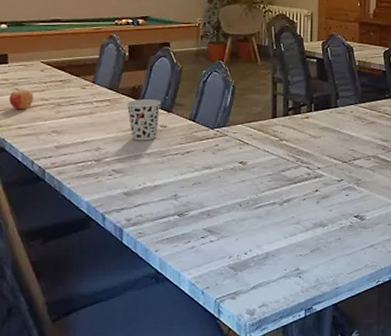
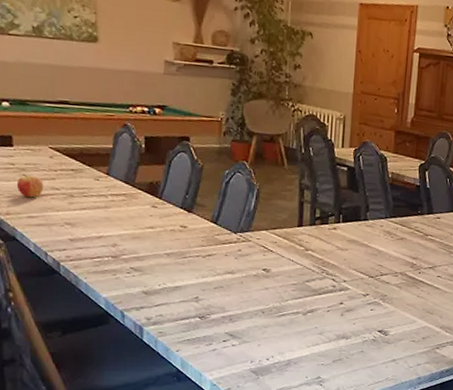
cup: present [126,99,160,141] -> none [143,196,180,241]

